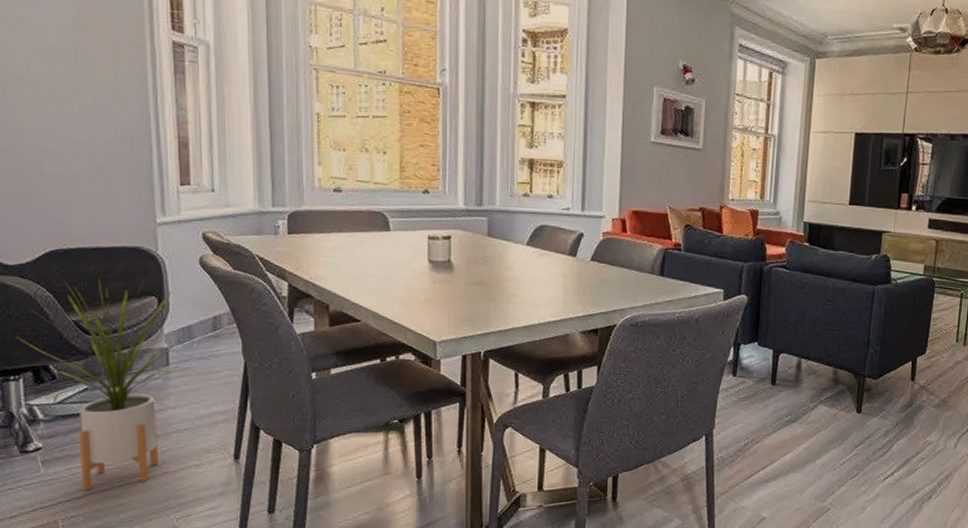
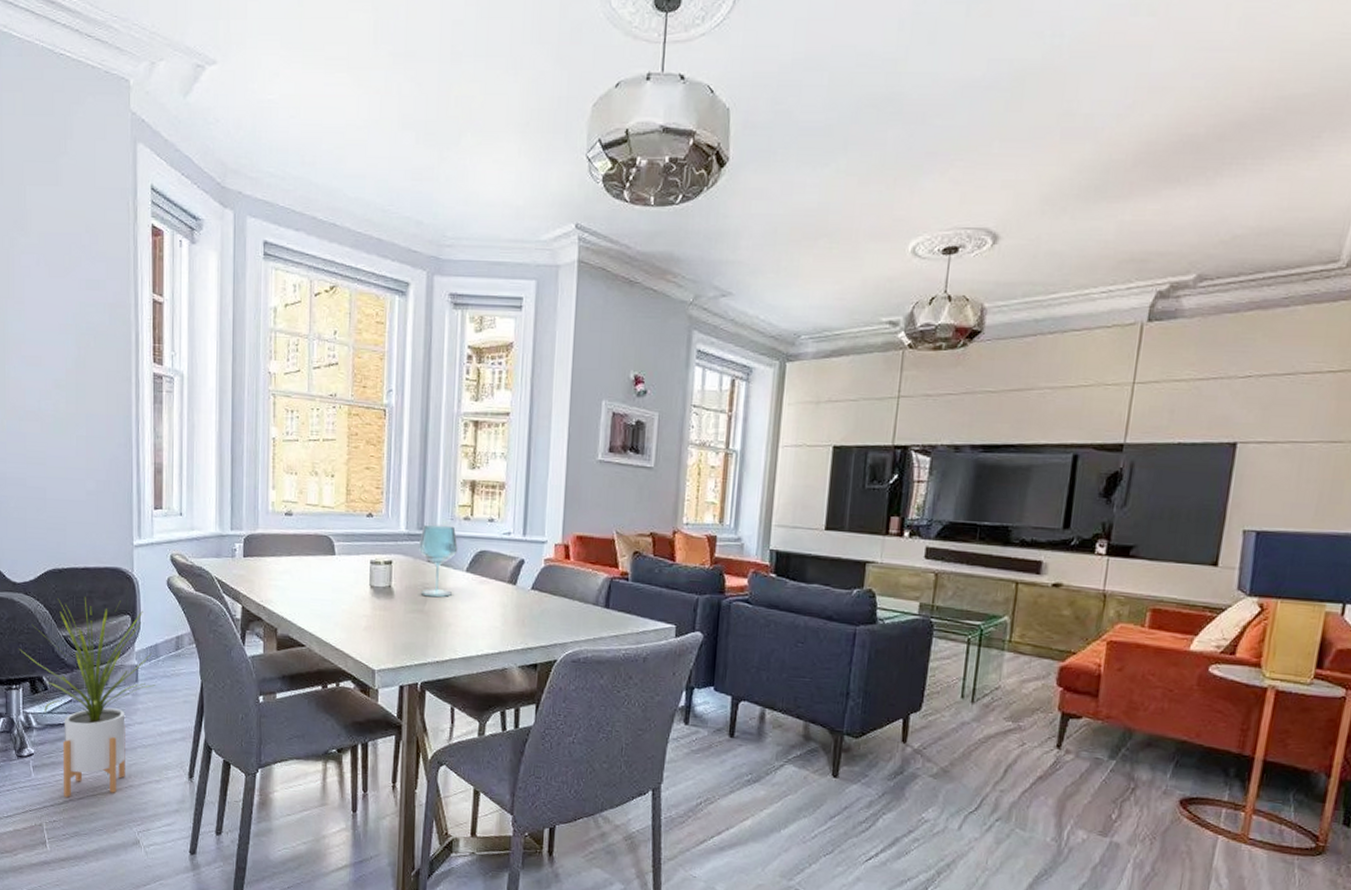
wine glass: none [477,201,518,270] -> present [418,524,458,598]

